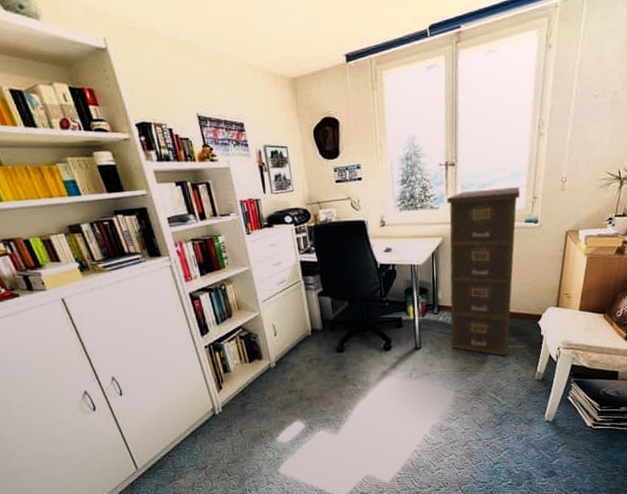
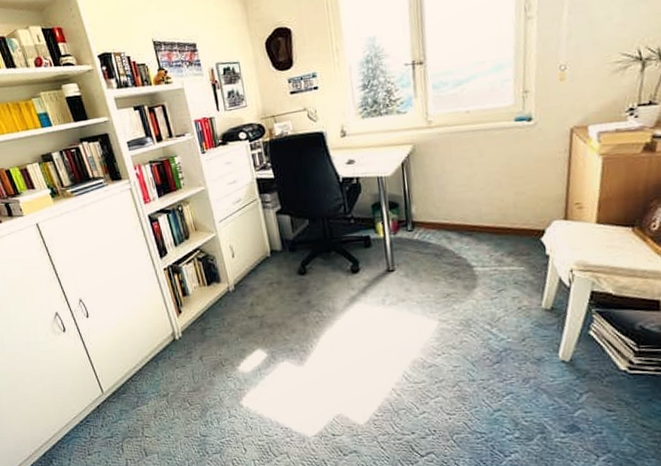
filing cabinet: present [447,187,520,356] -> none [416,81,506,280]

